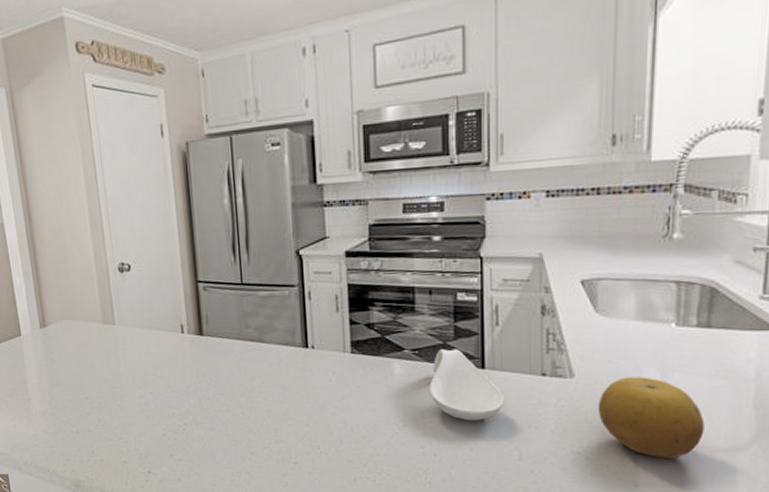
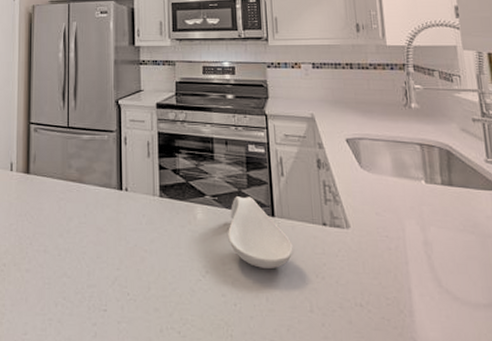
fruit: present [597,377,705,458] -> none [372,229,465,313]

